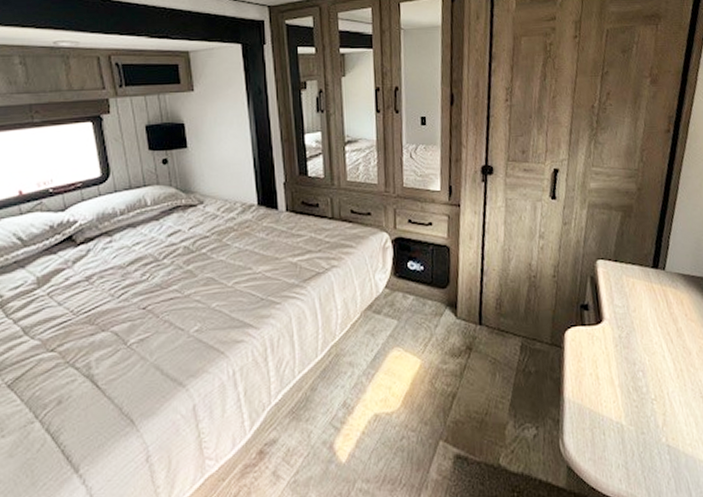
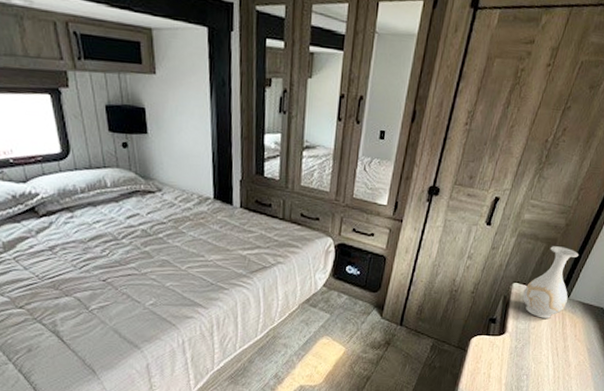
vase: none [611,213,665,298] -> present [522,246,579,319]

